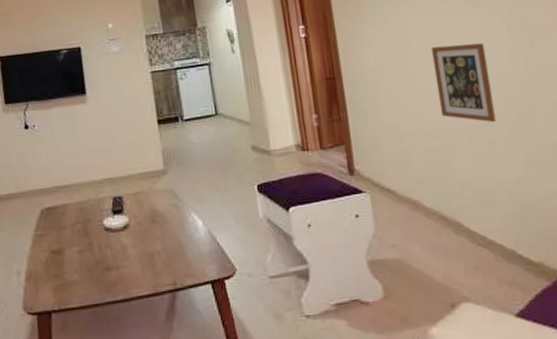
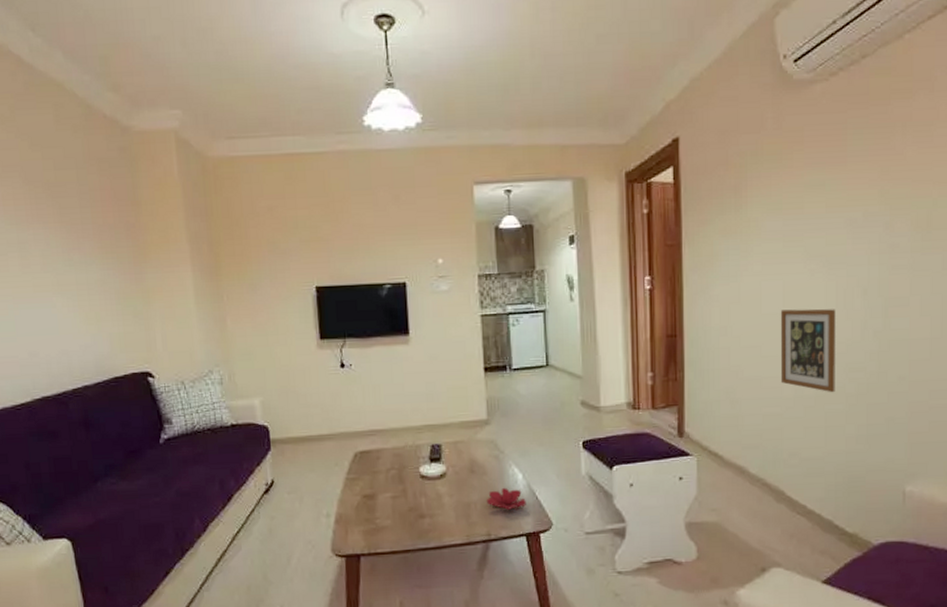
flower: none [169,235,209,258] -> present [486,487,526,510]

